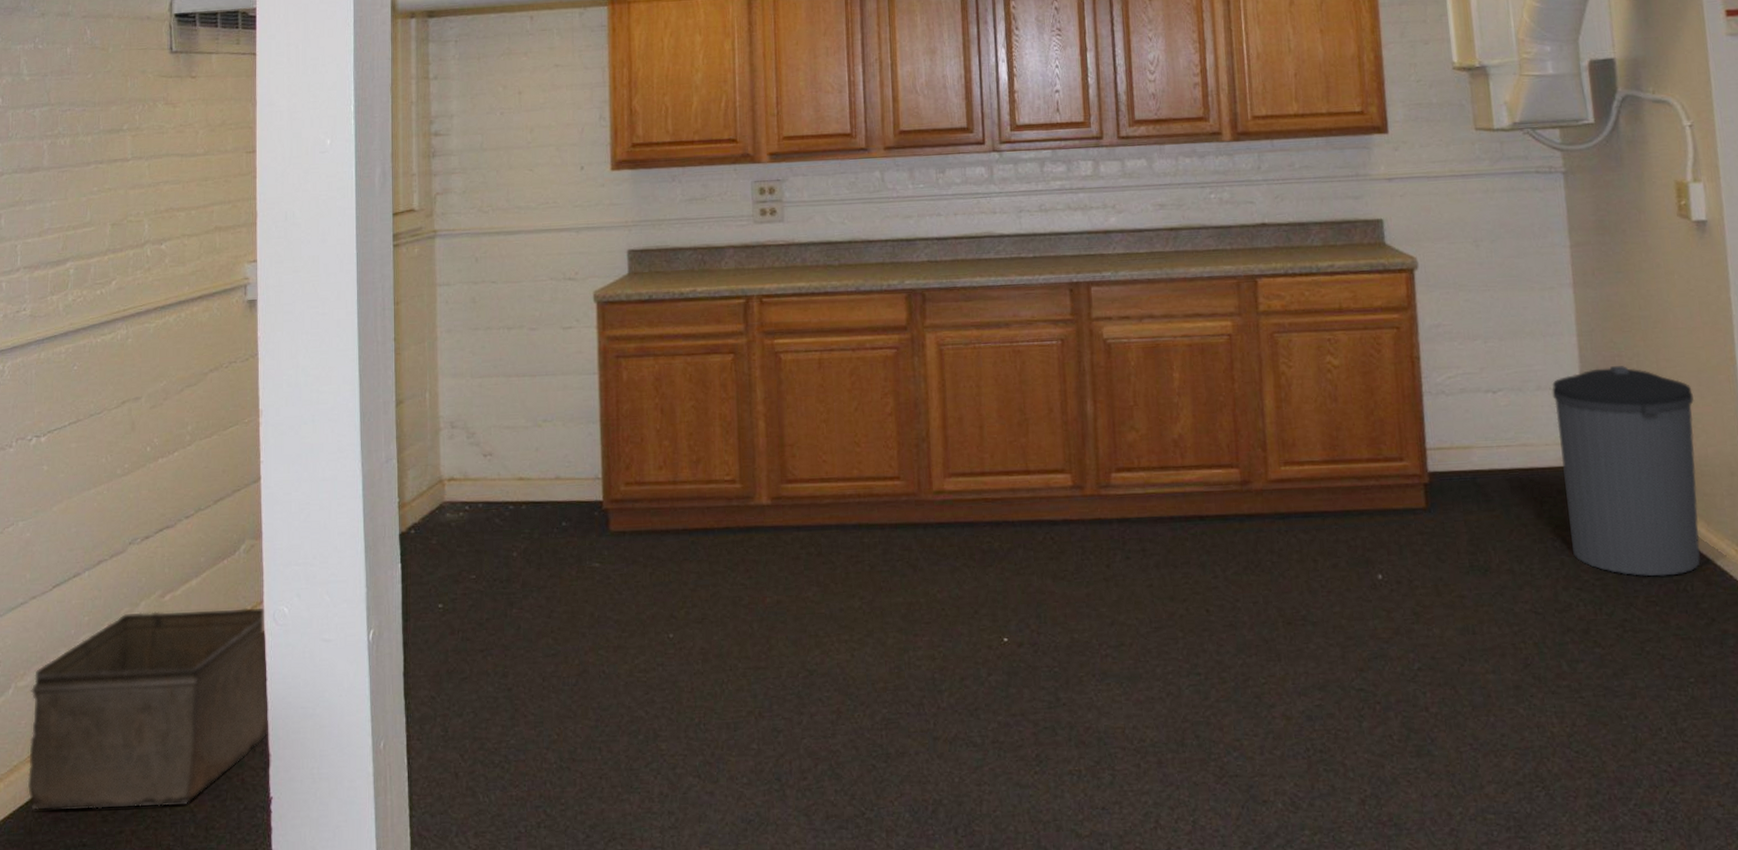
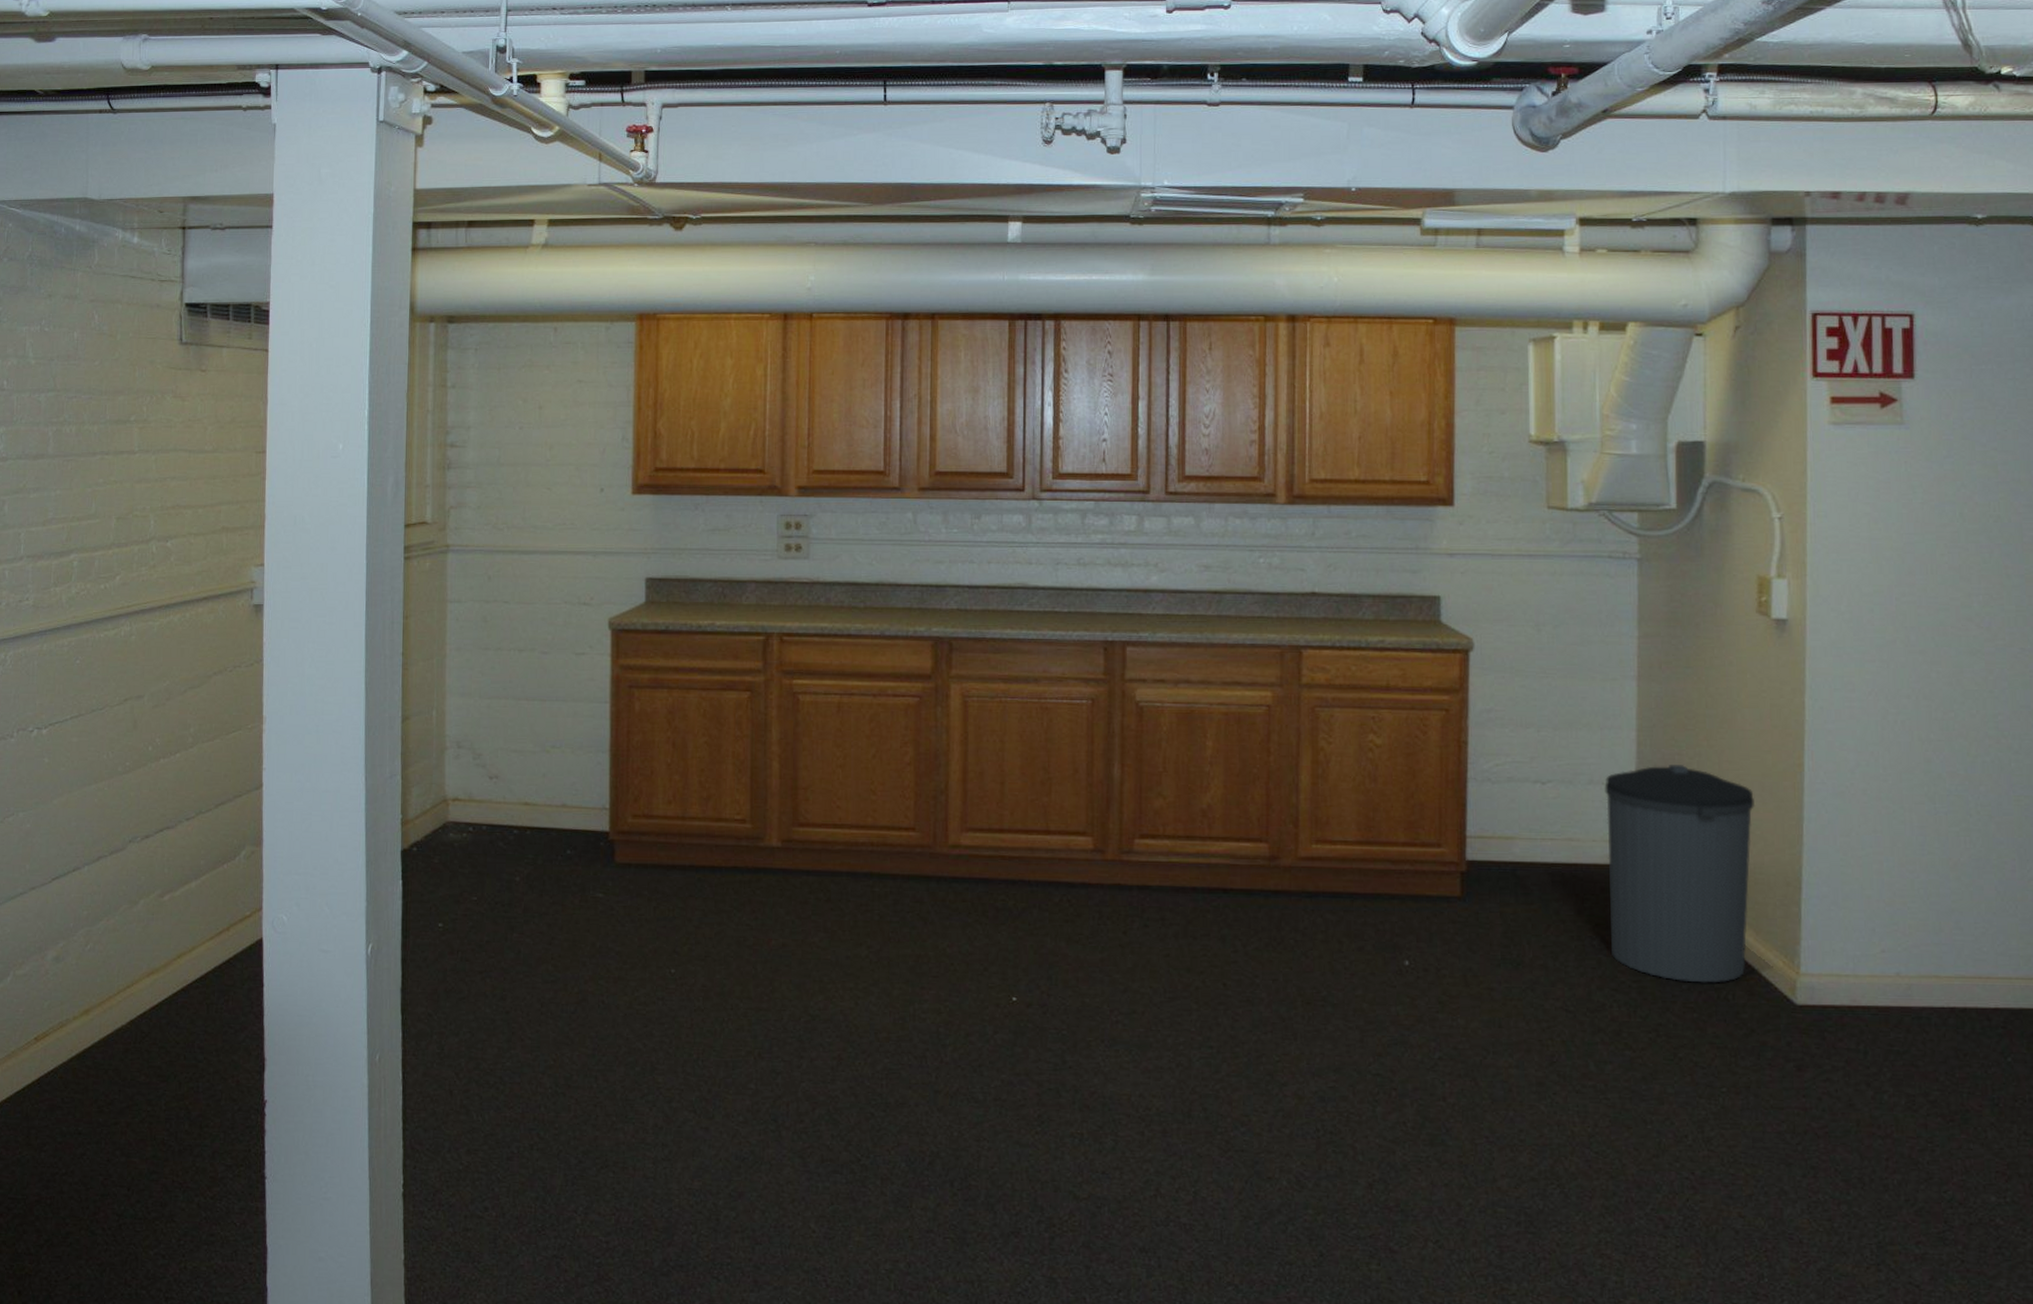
storage bin: present [27,607,268,810] -> none [24,910,264,1101]

